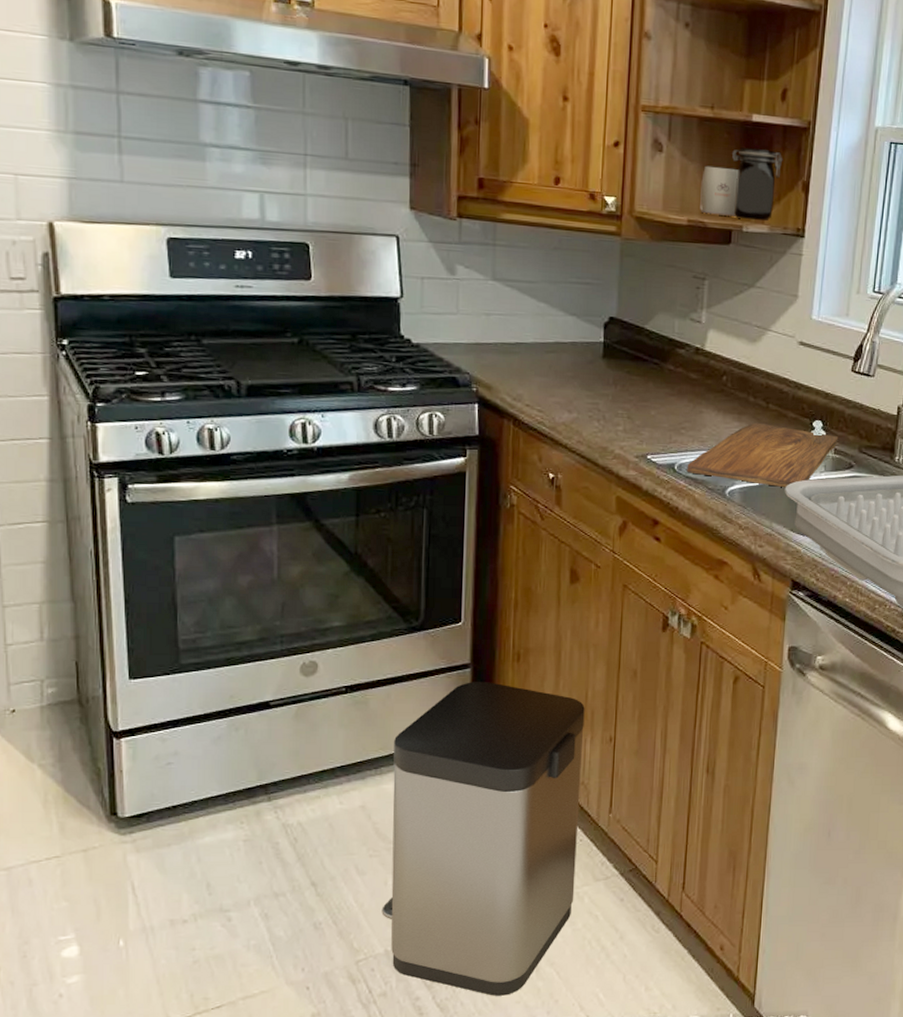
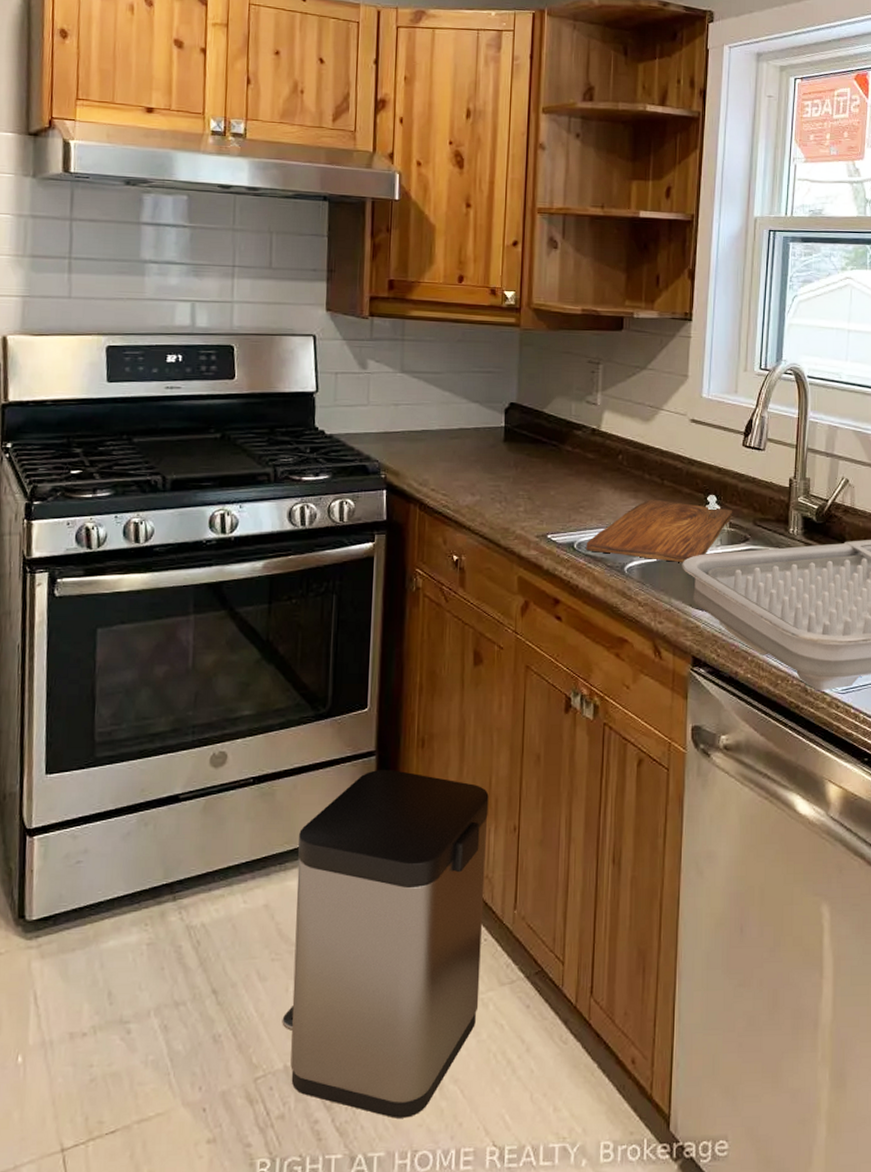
mug: present [700,165,739,216] -> none [593,259,629,304]
jar: present [732,147,783,222] -> none [622,241,670,308]

